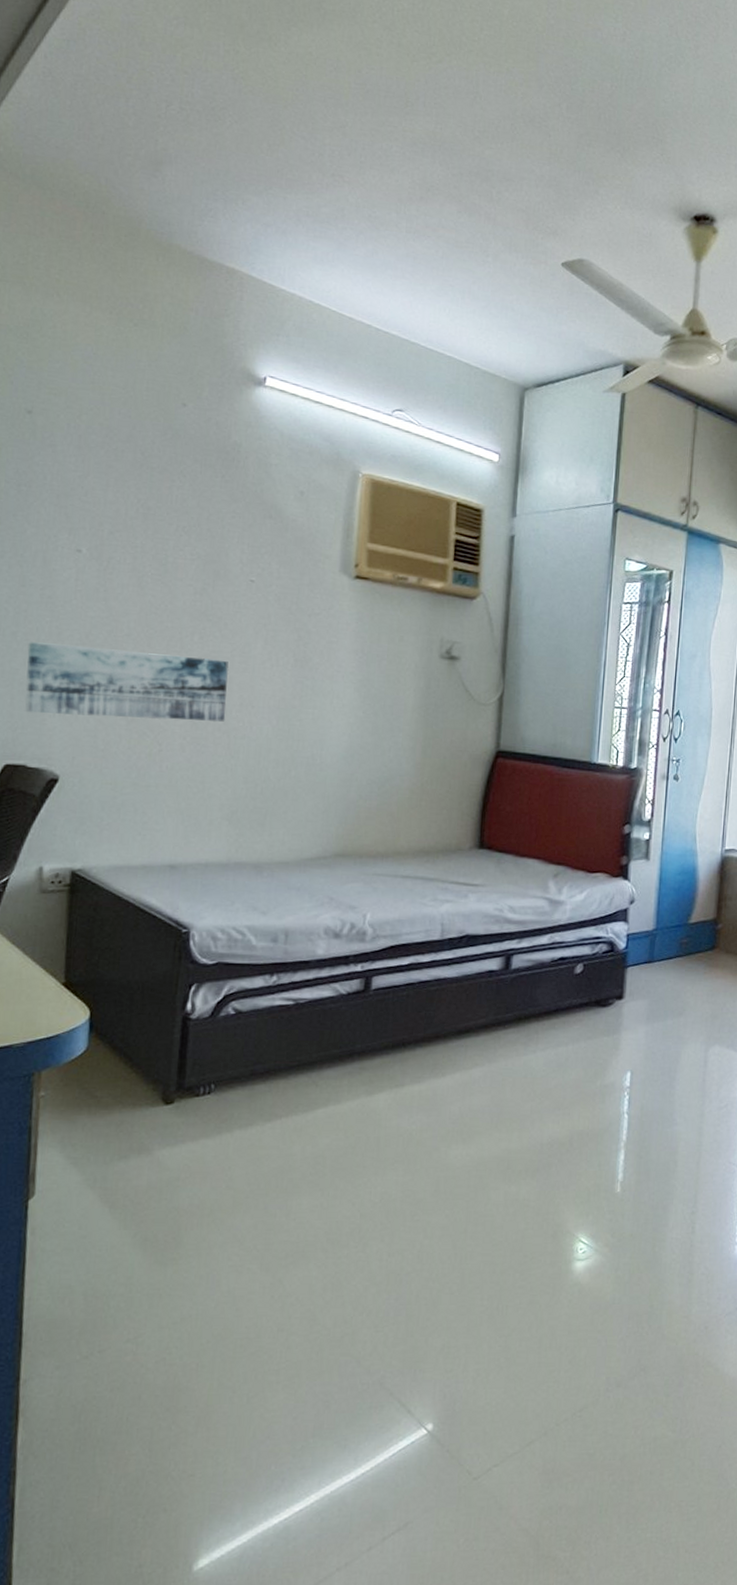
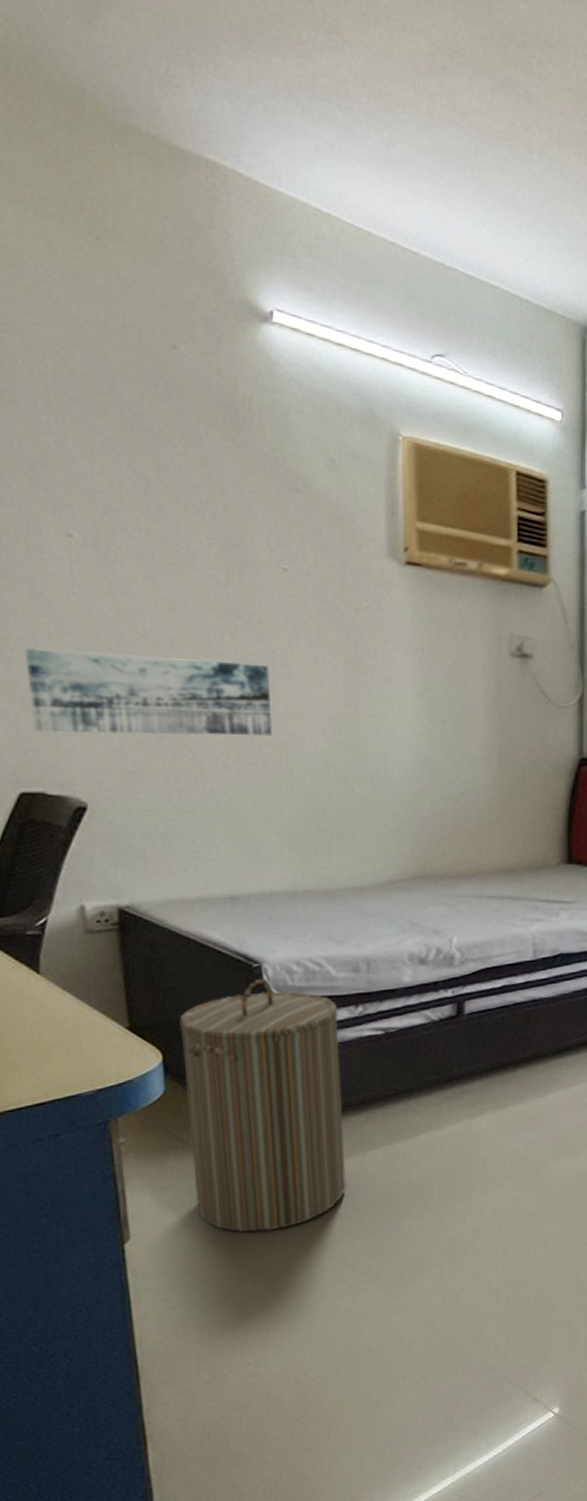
laundry hamper: none [100,943,255,1198] -> present [179,978,346,1233]

